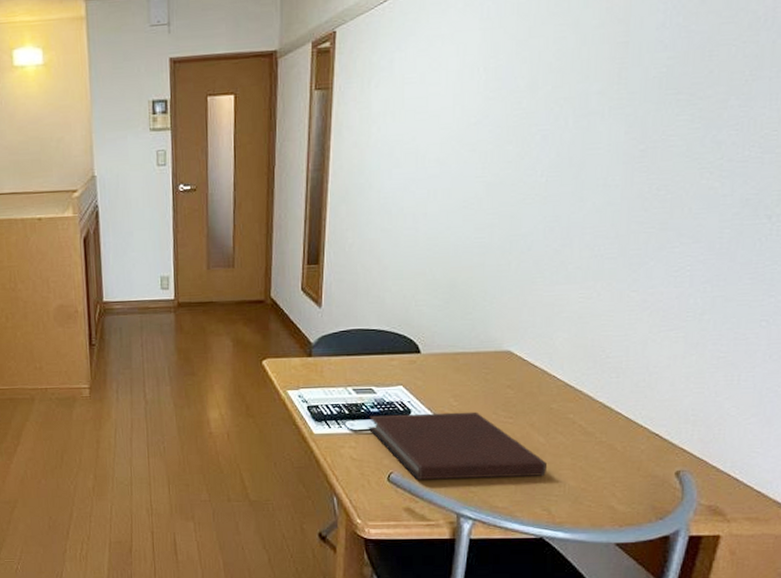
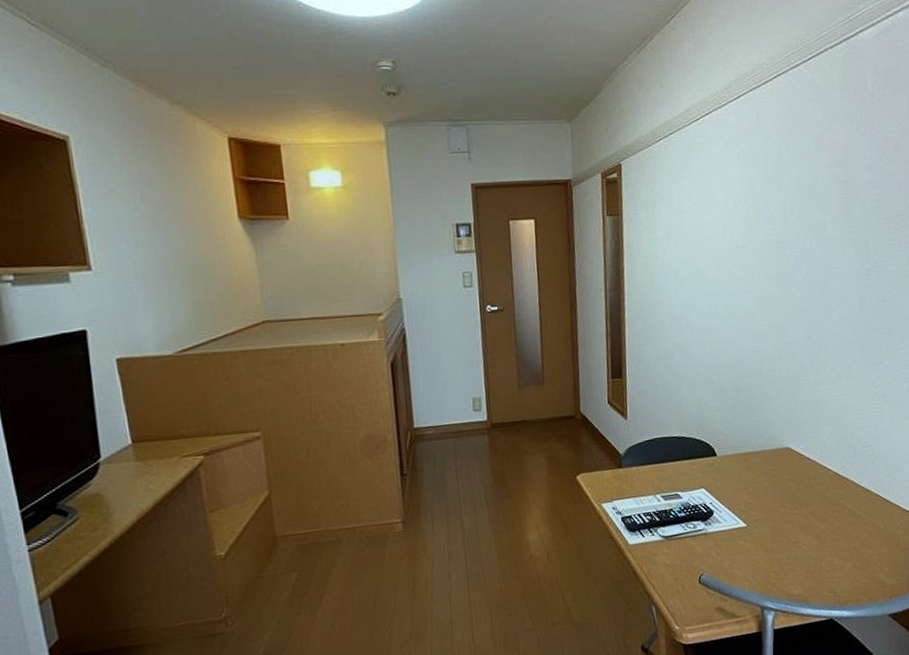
notebook: present [368,411,548,479] -> none [677,506,829,578]

